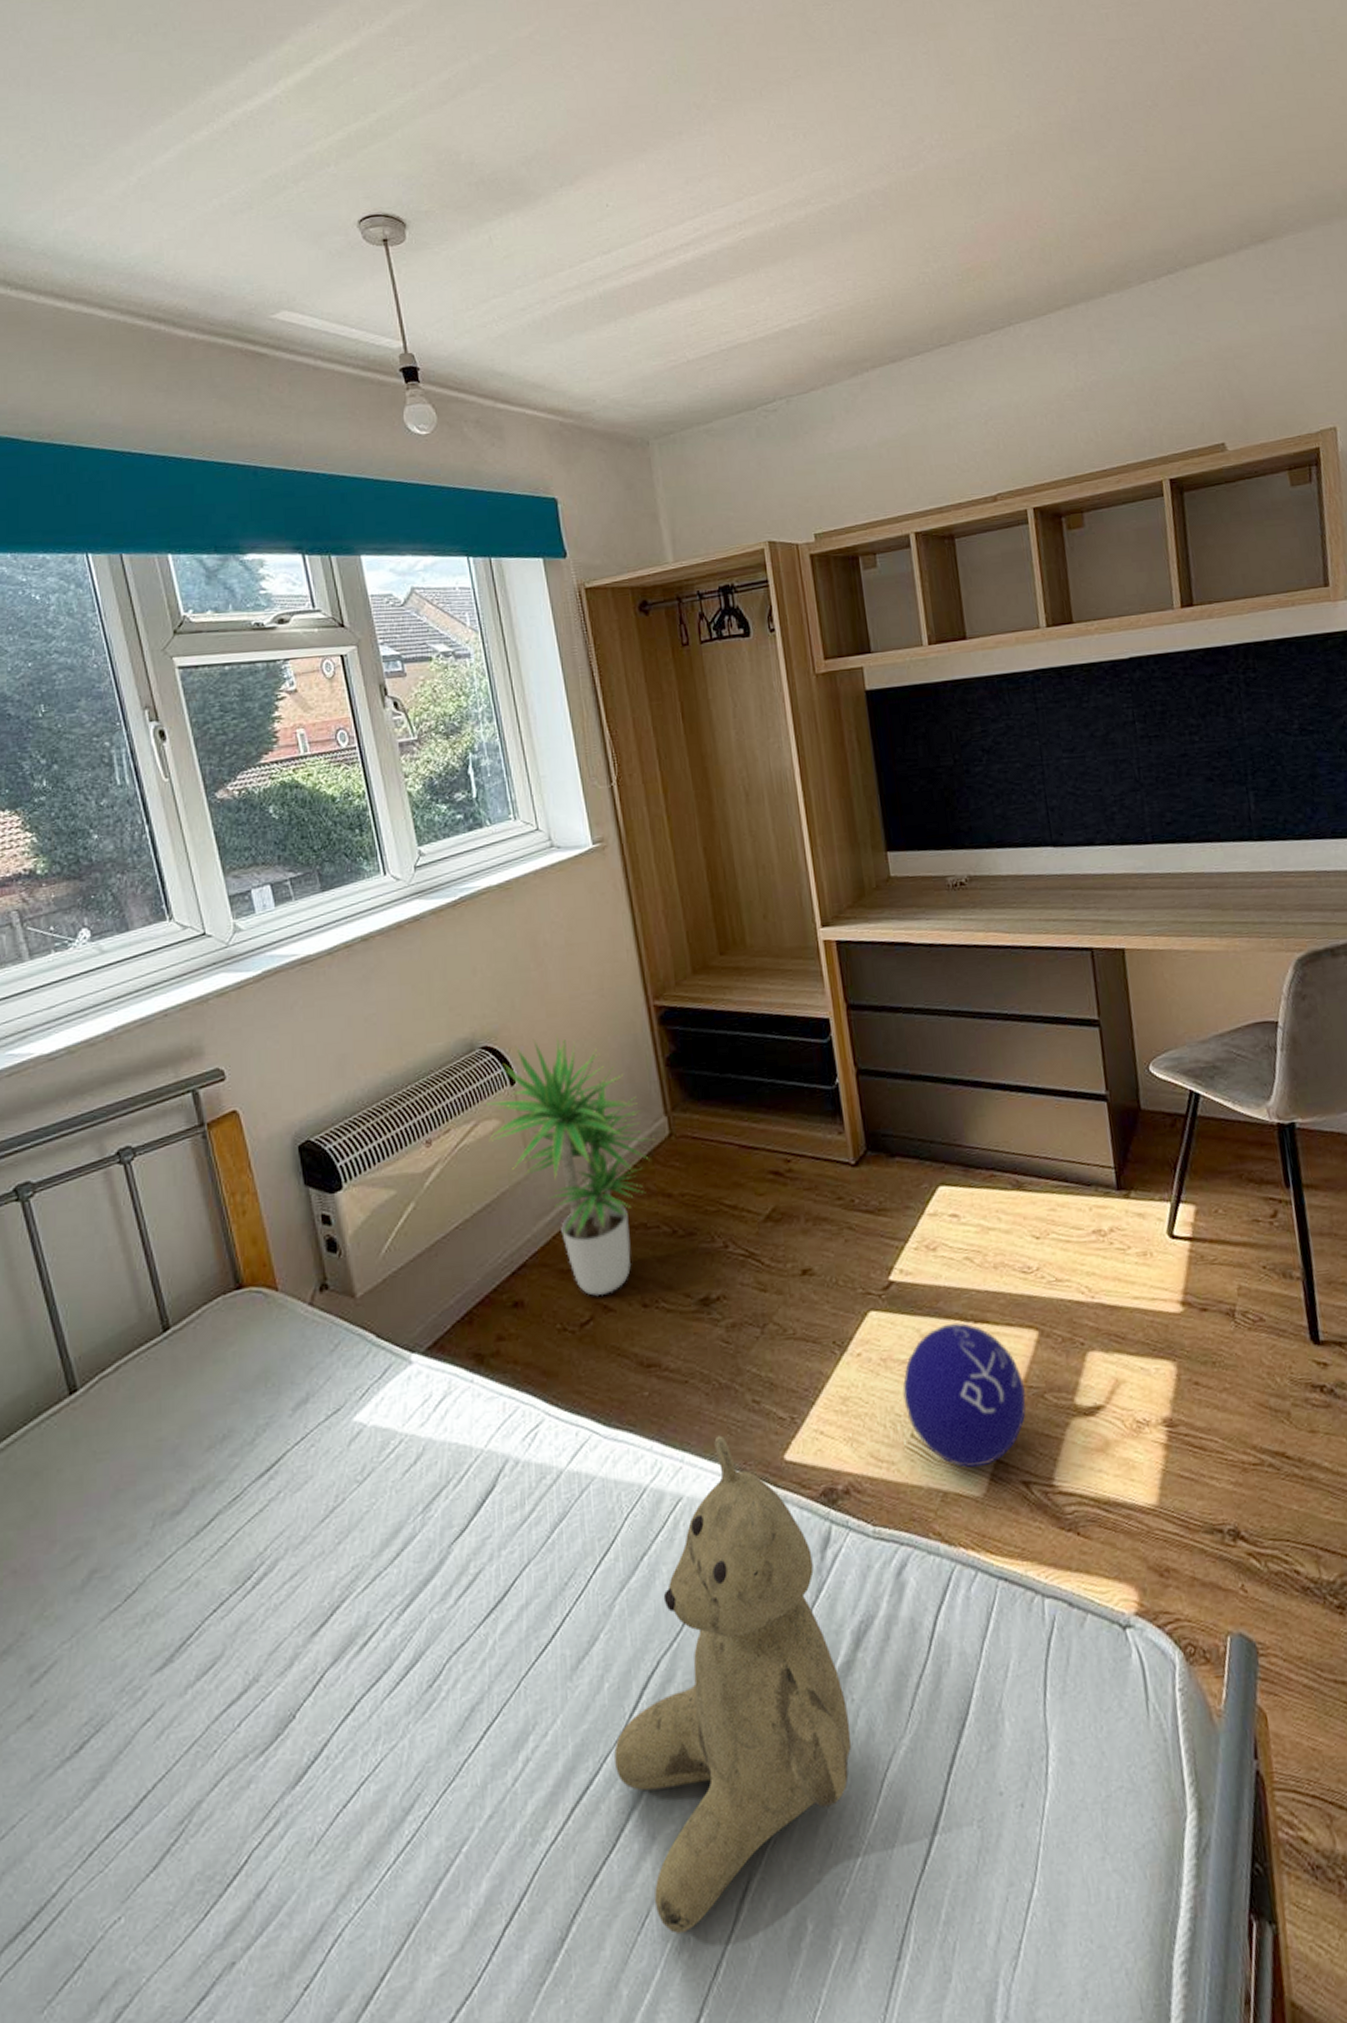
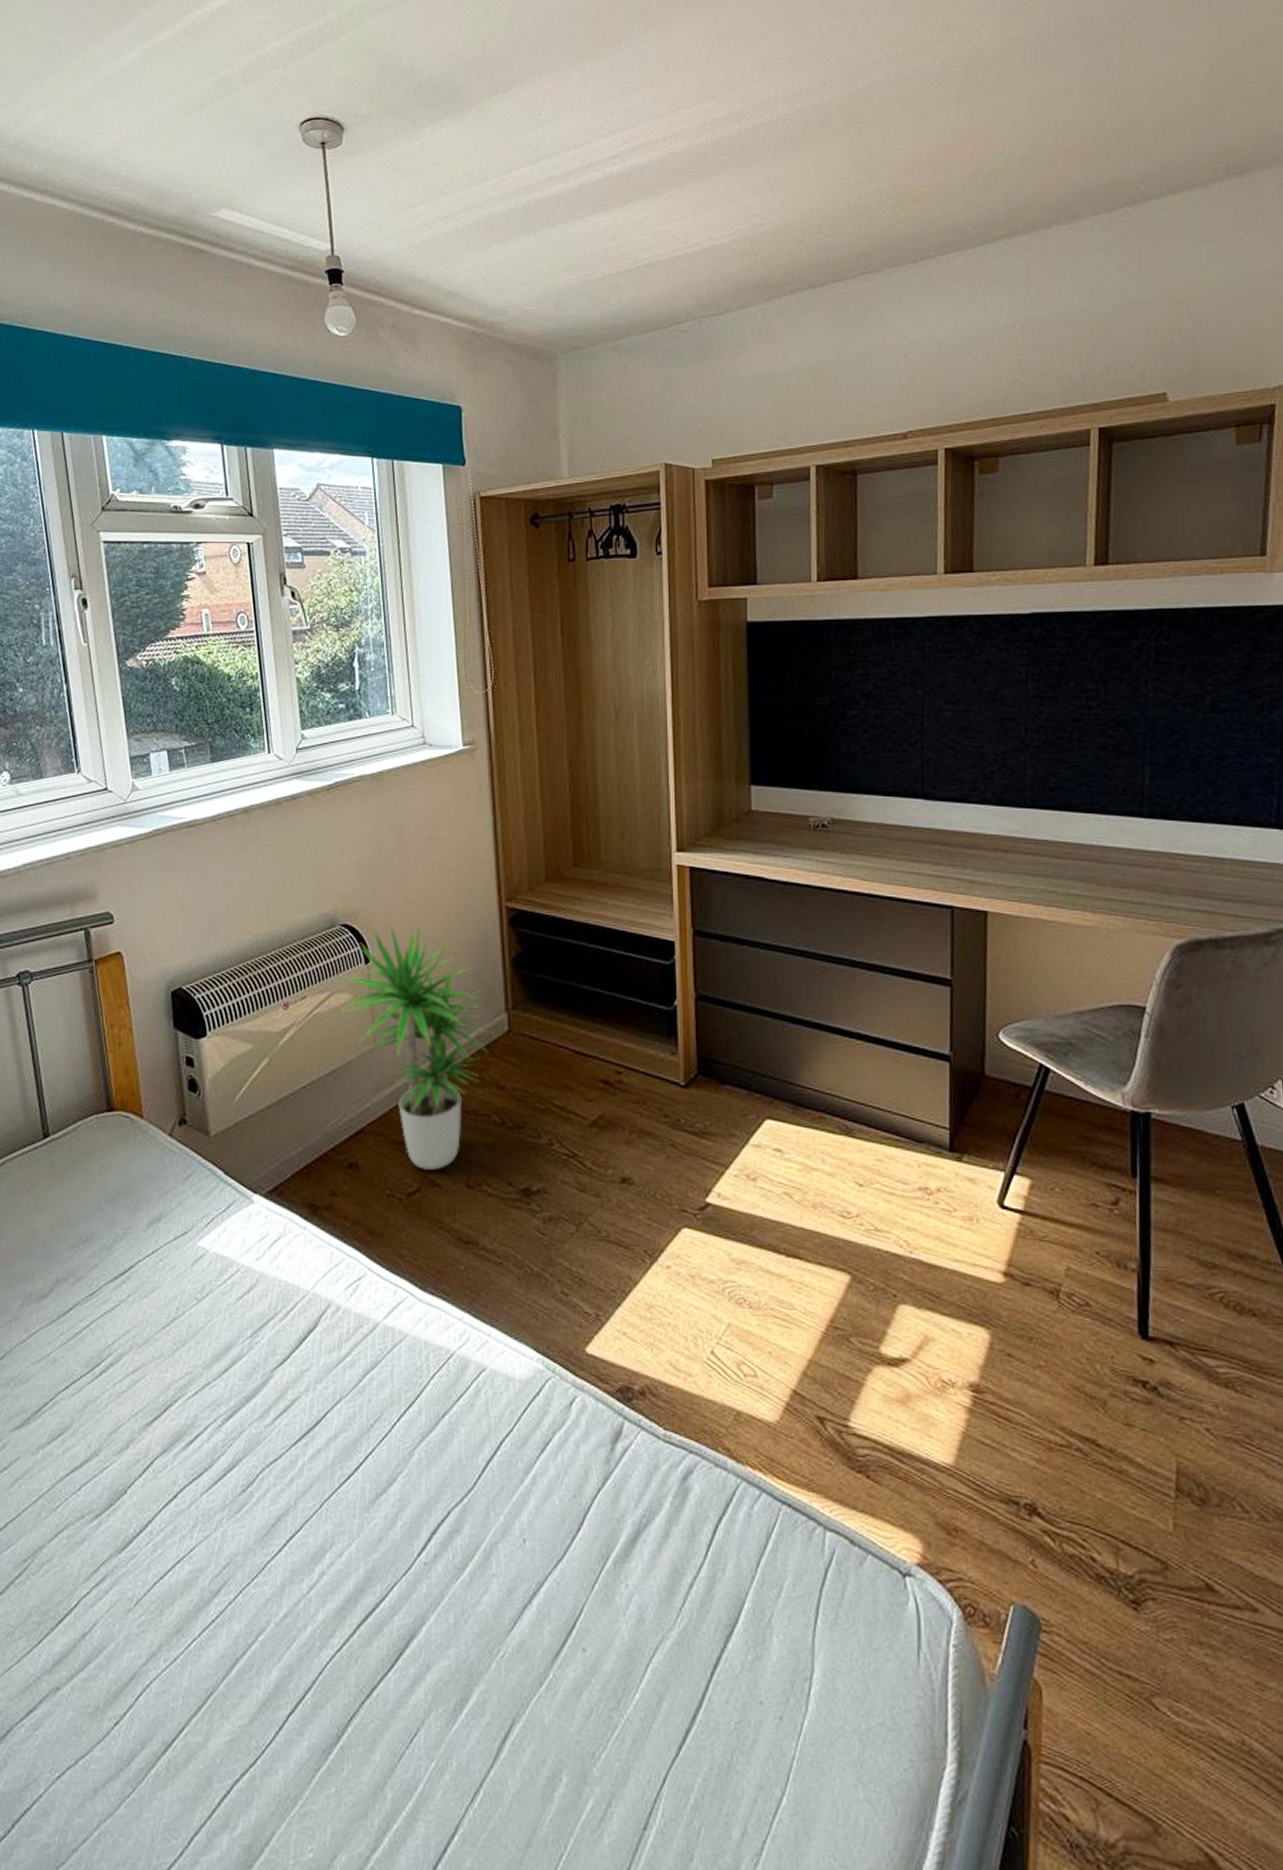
teddy bear: present [614,1435,851,1934] -> none [401,1318,622,1757]
ball: present [902,1323,1026,1468] -> none [708,1254,830,1395]

